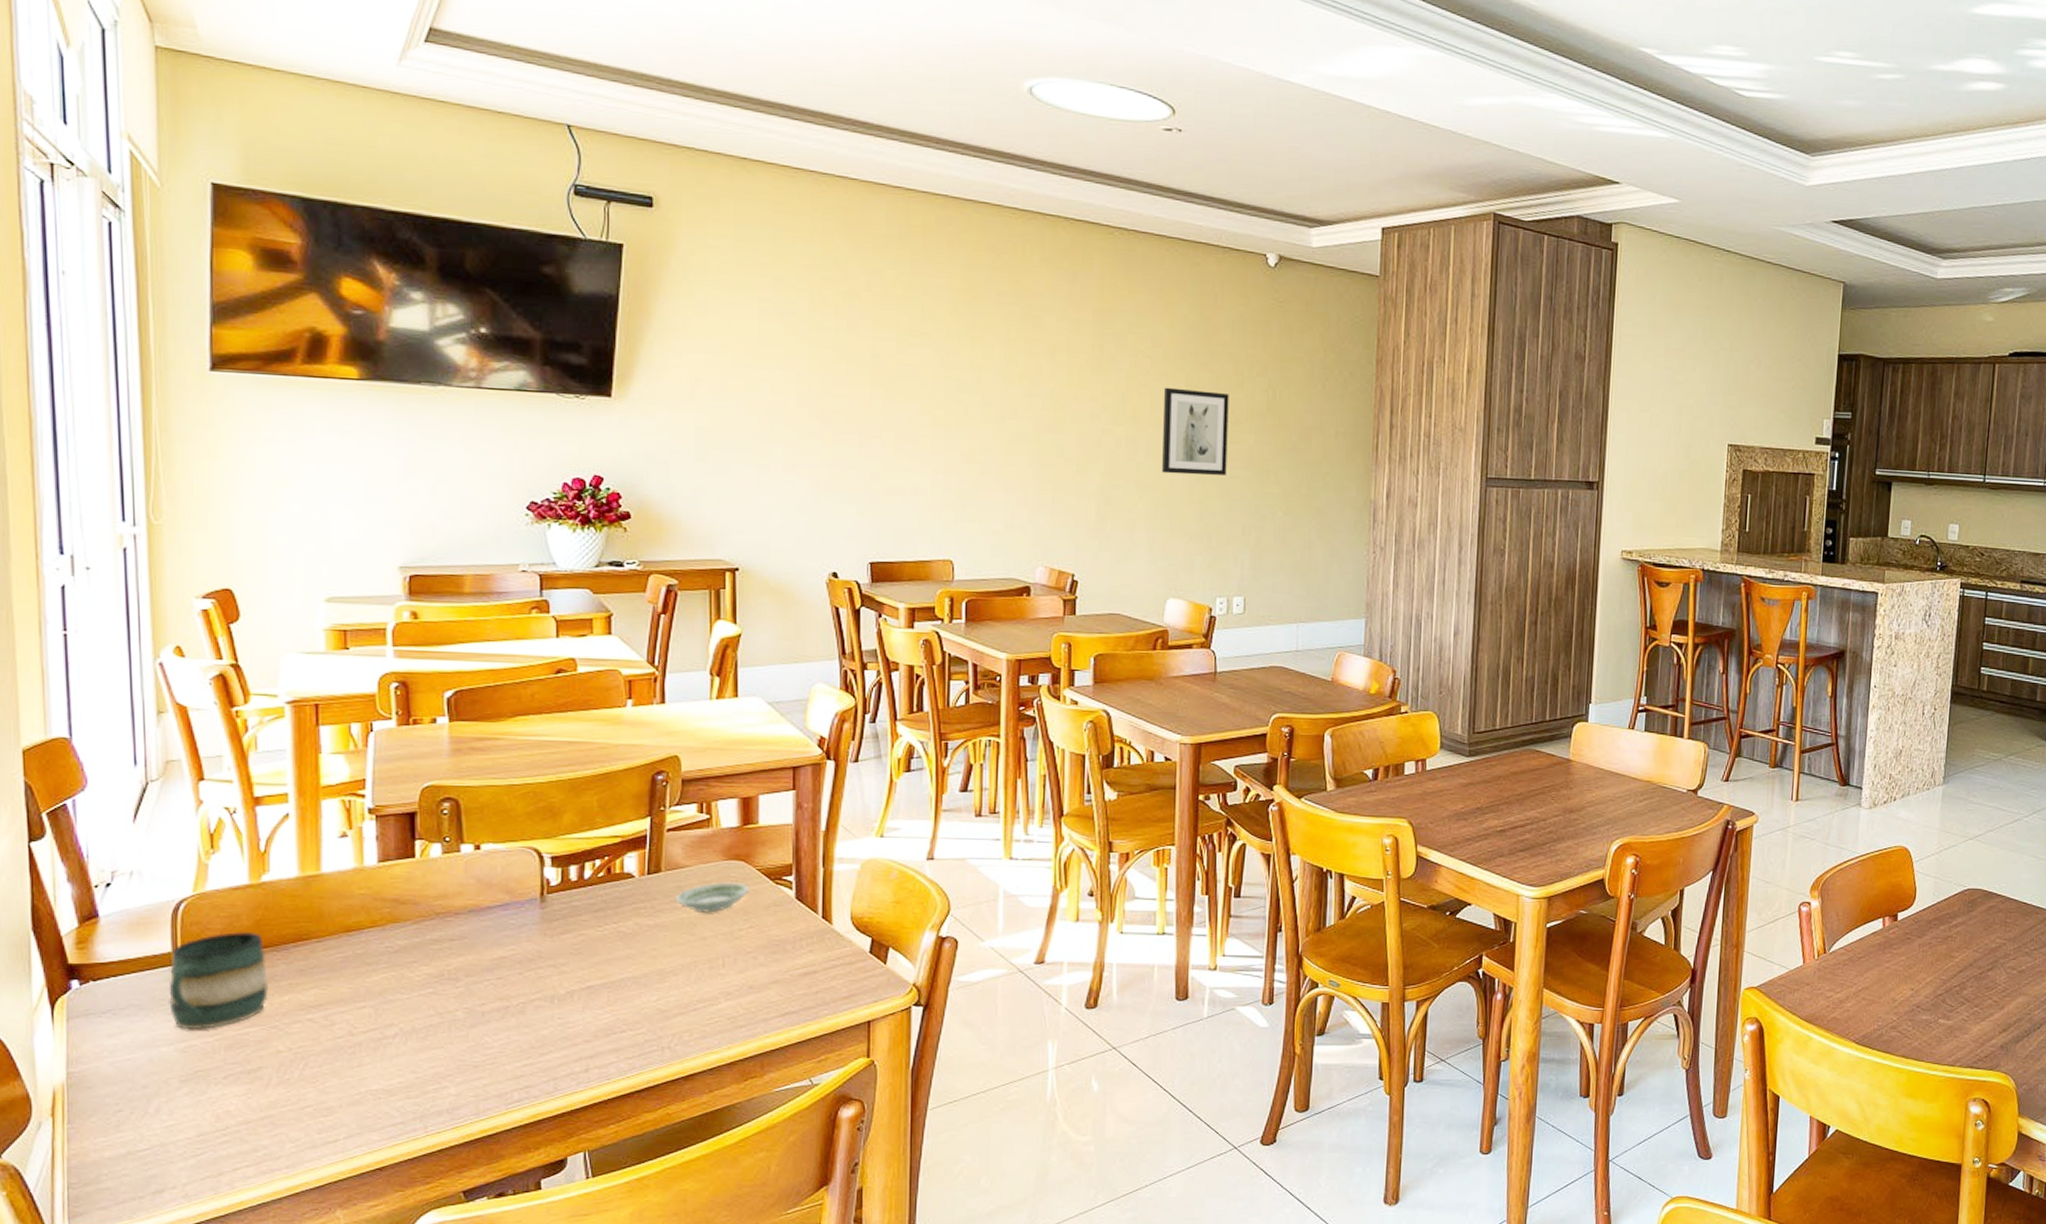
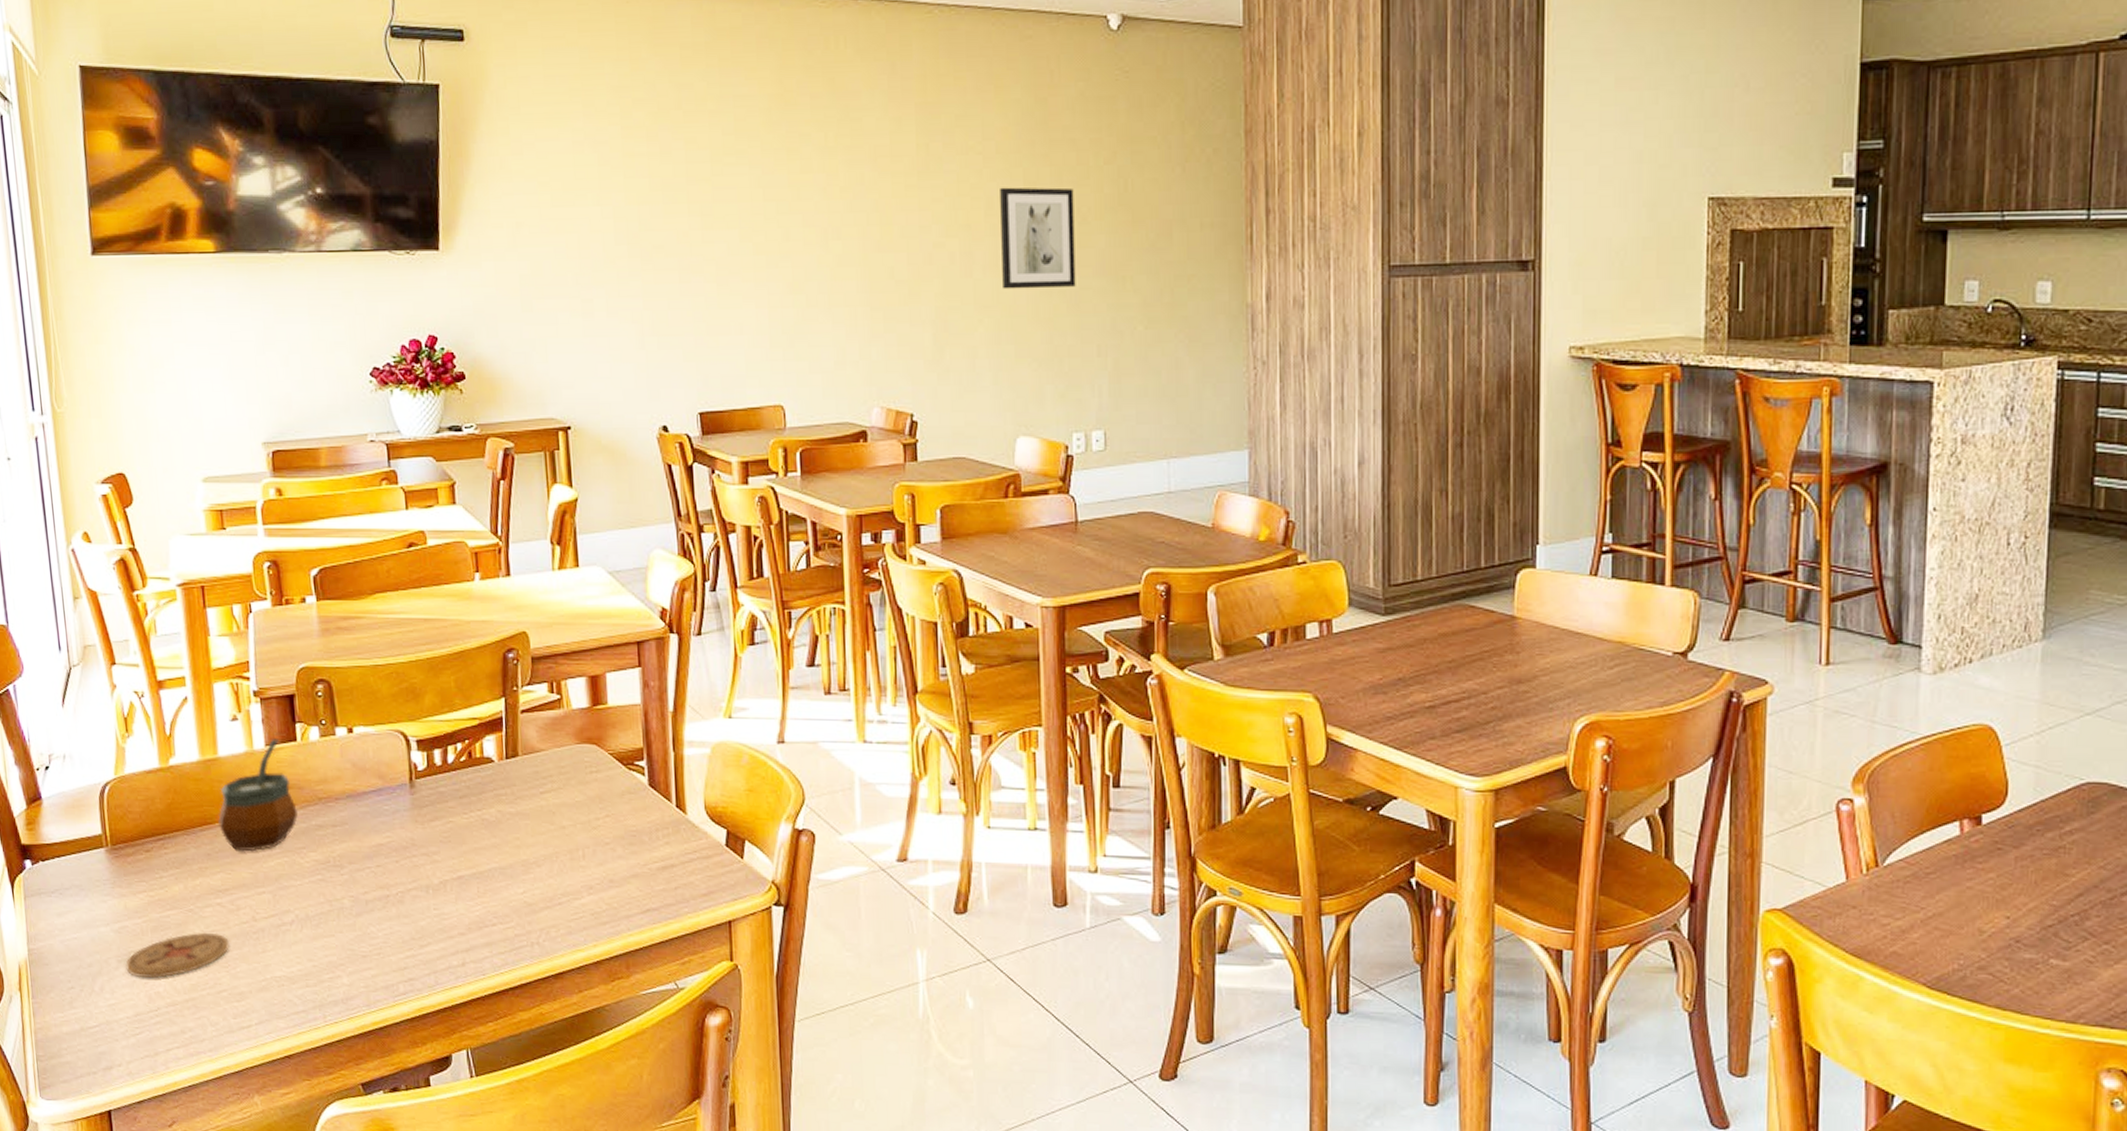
mug: present [169,931,268,1030] -> none [101,814,183,911]
coaster: none [190,1048,319,1098] -> present [125,932,229,978]
gourd: none [316,855,412,967] -> present [218,739,299,852]
saucer: present [675,882,749,913] -> none [533,767,603,800]

